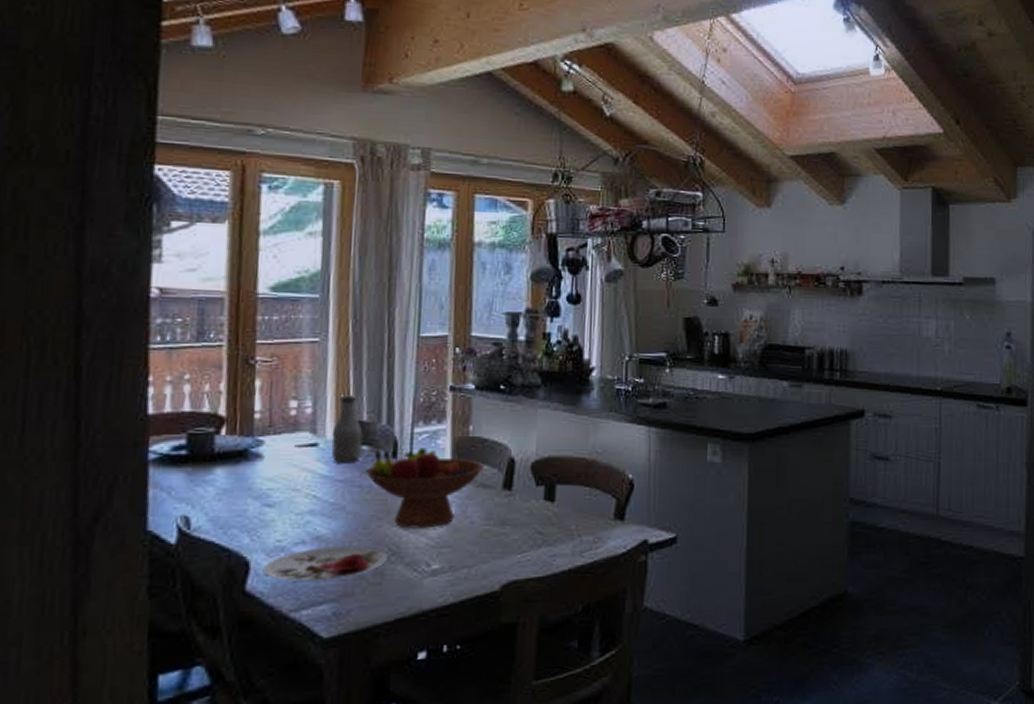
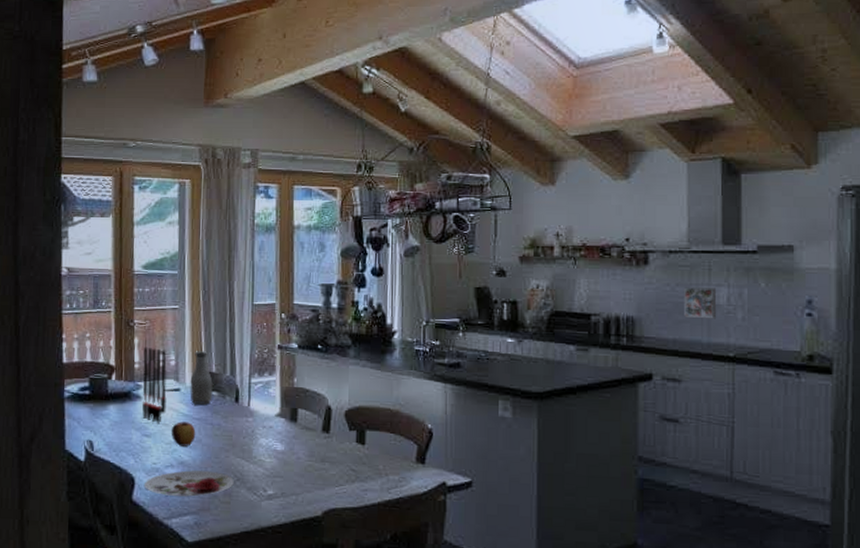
candle: none [263,390,300,489] -> present [142,346,167,423]
apple: none [303,485,338,517] -> present [171,421,196,447]
fruit bowl: present [366,447,485,529] -> none [216,395,307,461]
decorative tile: none [895,319,926,352] -> present [684,287,717,319]

